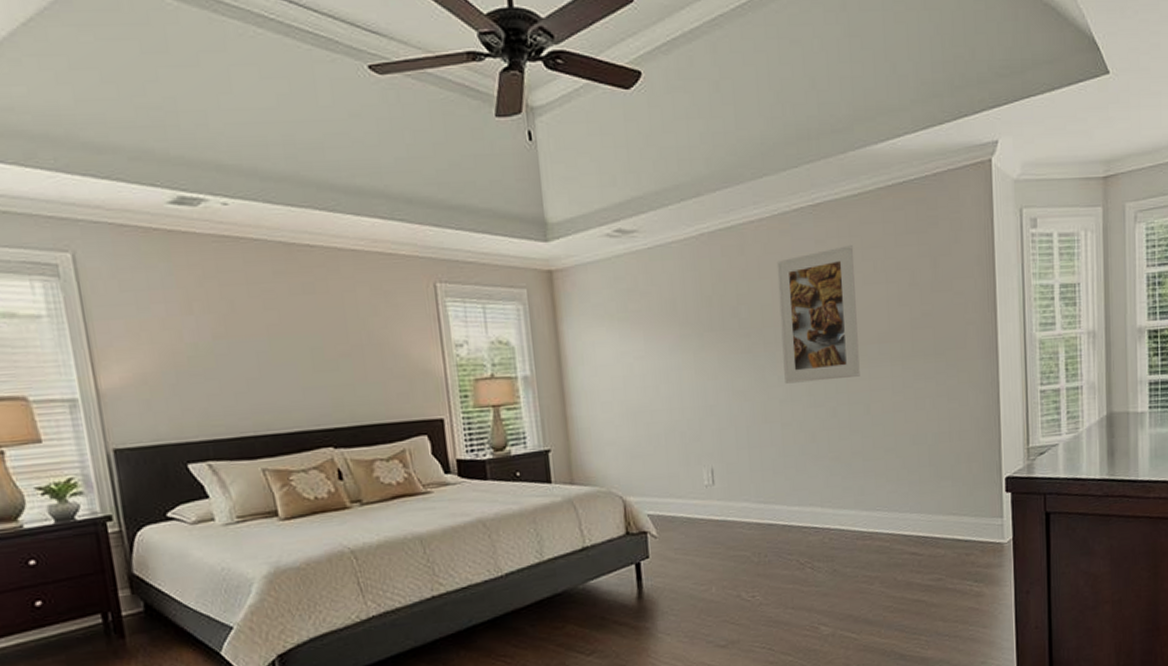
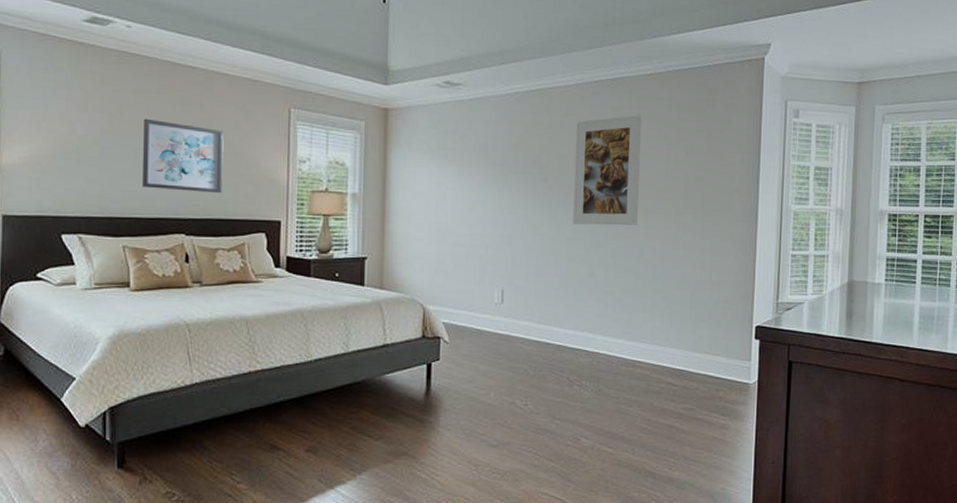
wall art: none [262,314,370,398] -> present [143,118,224,194]

